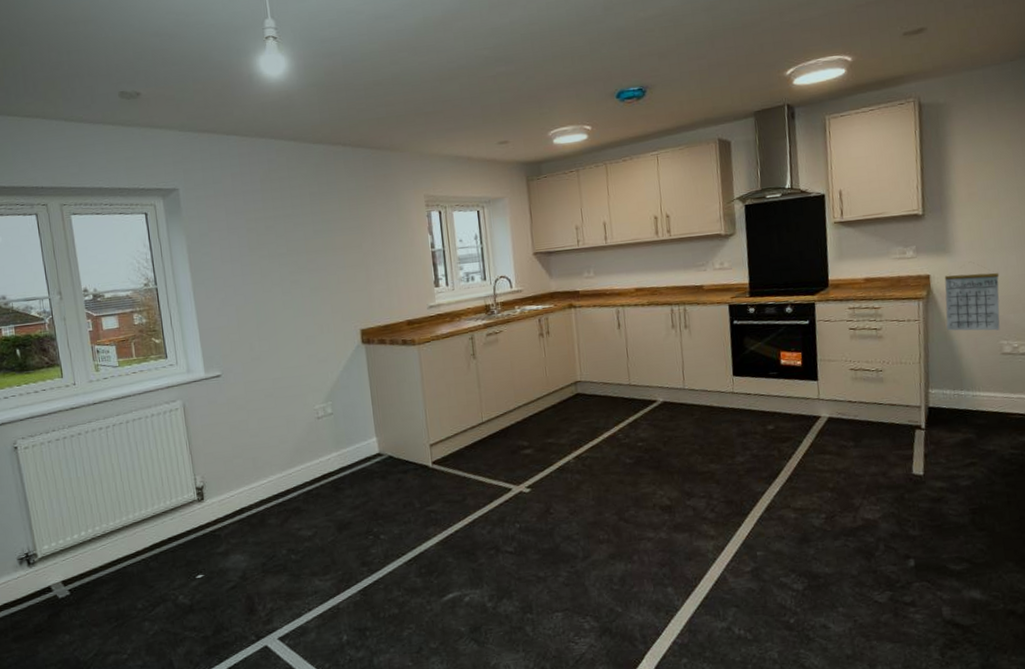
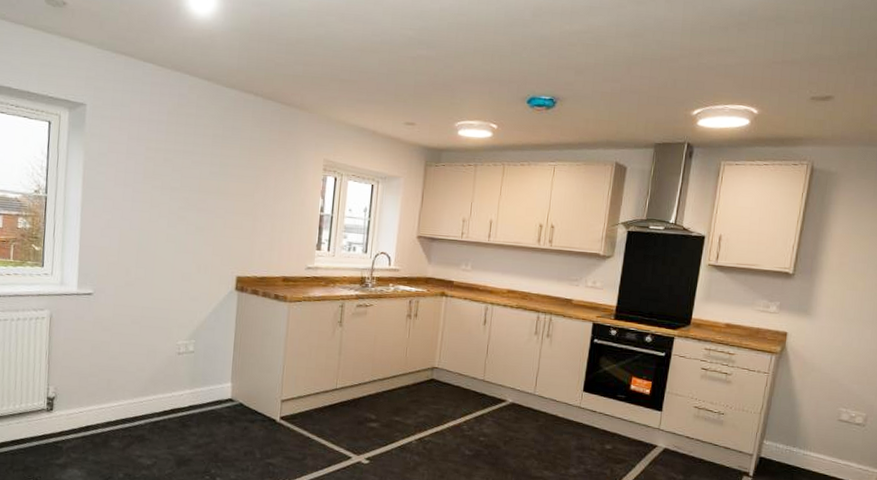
calendar: present [944,272,1000,331] -> none [793,336,852,398]

